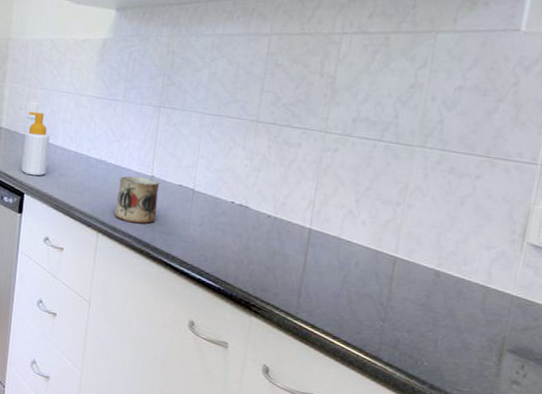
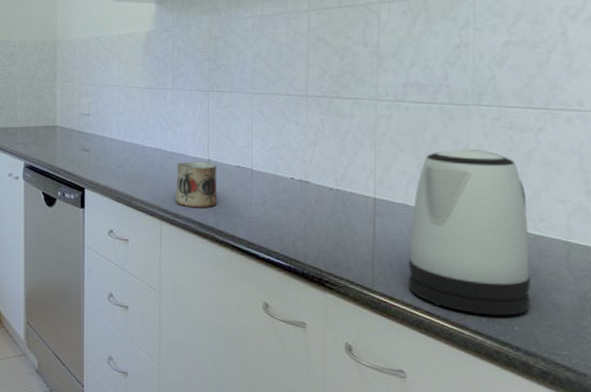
soap bottle: present [21,111,50,176] -> none [80,108,104,170]
kettle: none [330,188,455,351] -> present [408,149,530,316]

